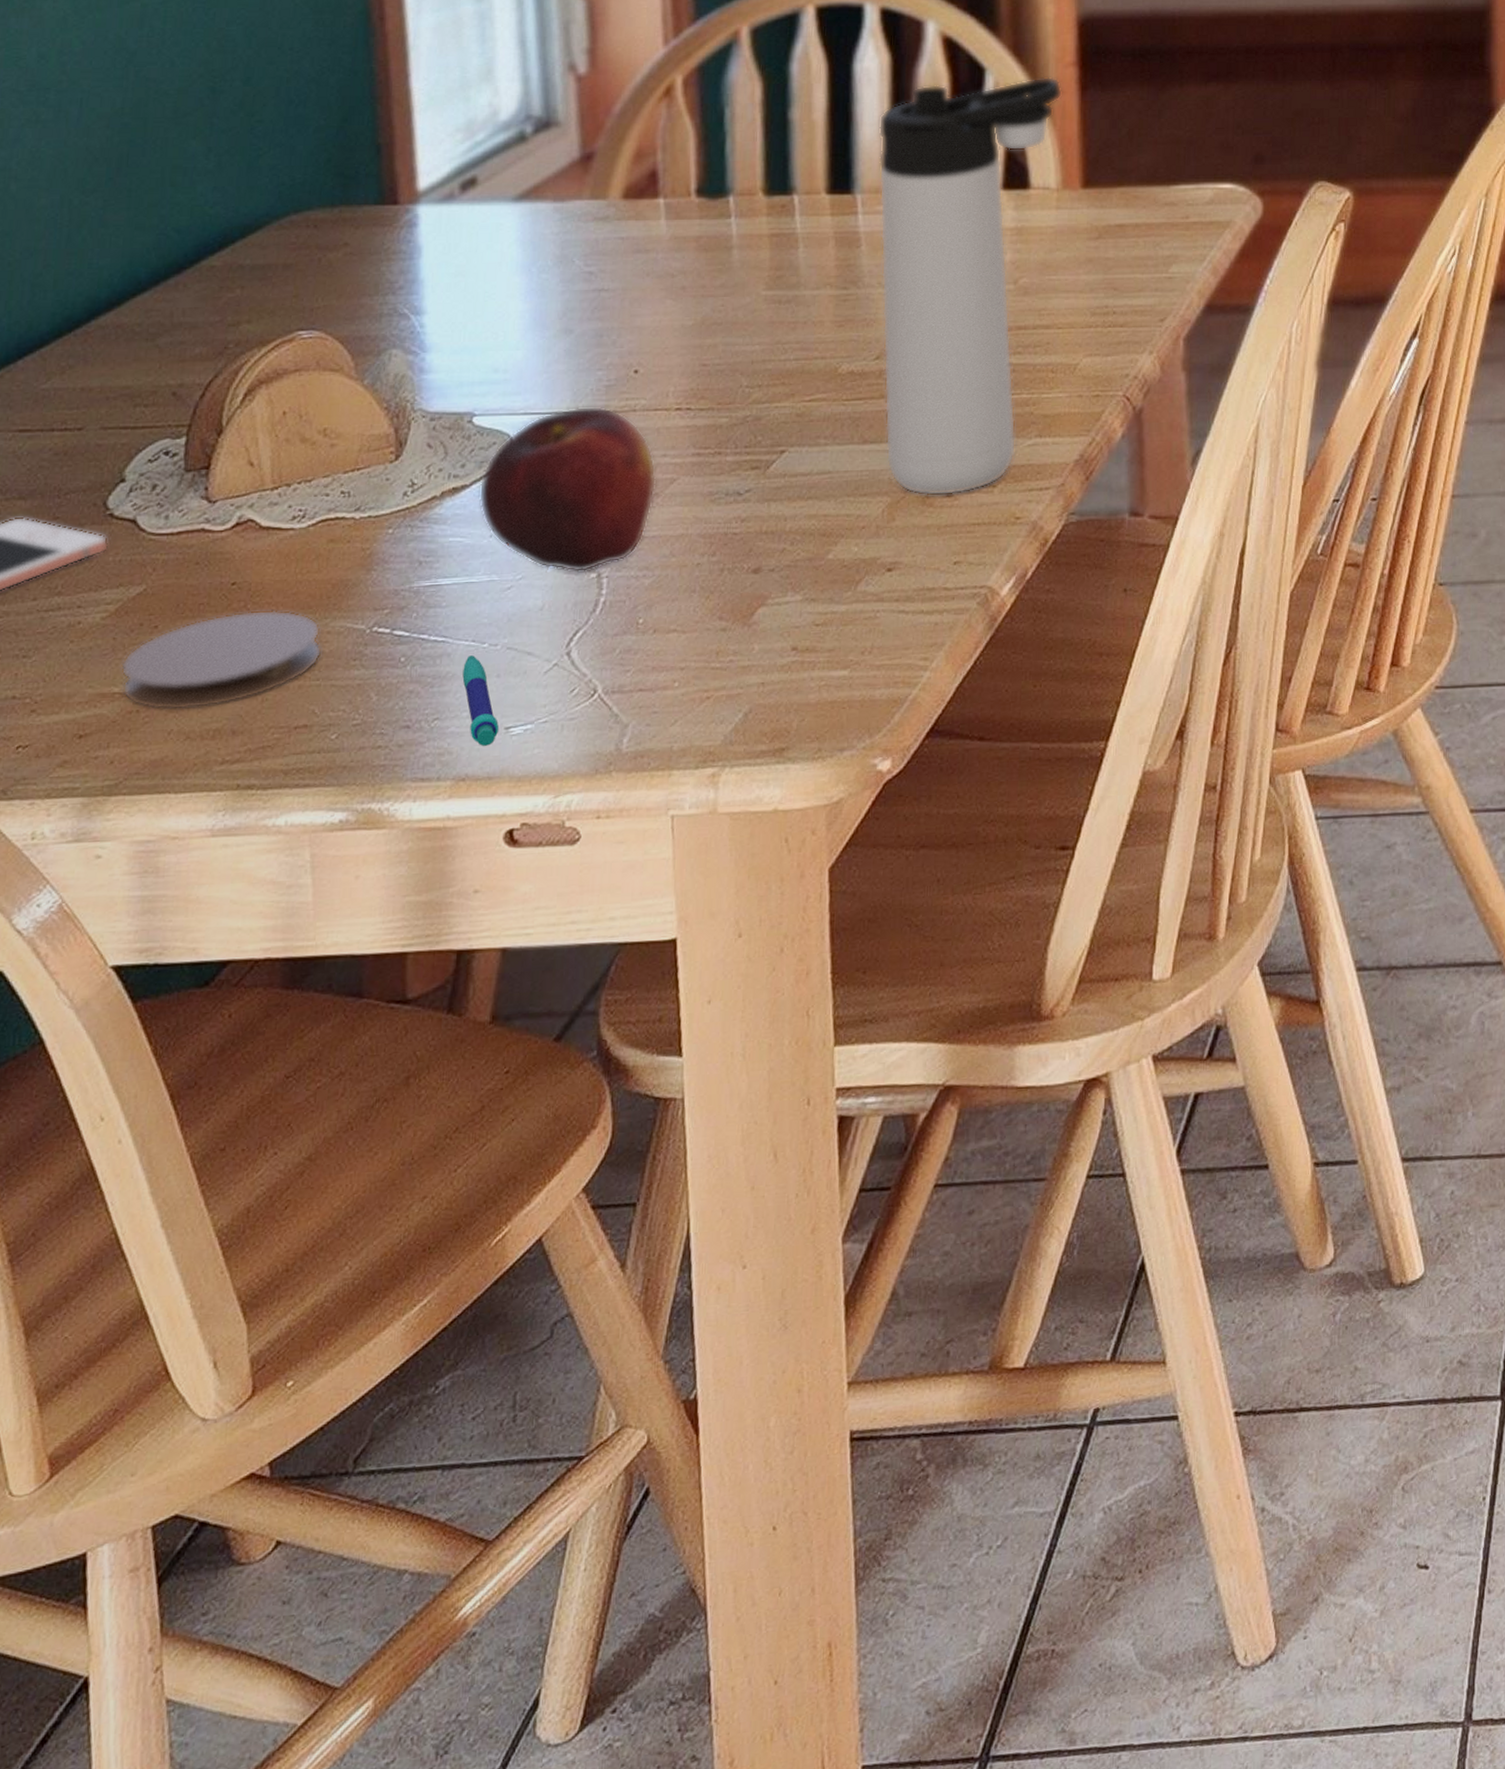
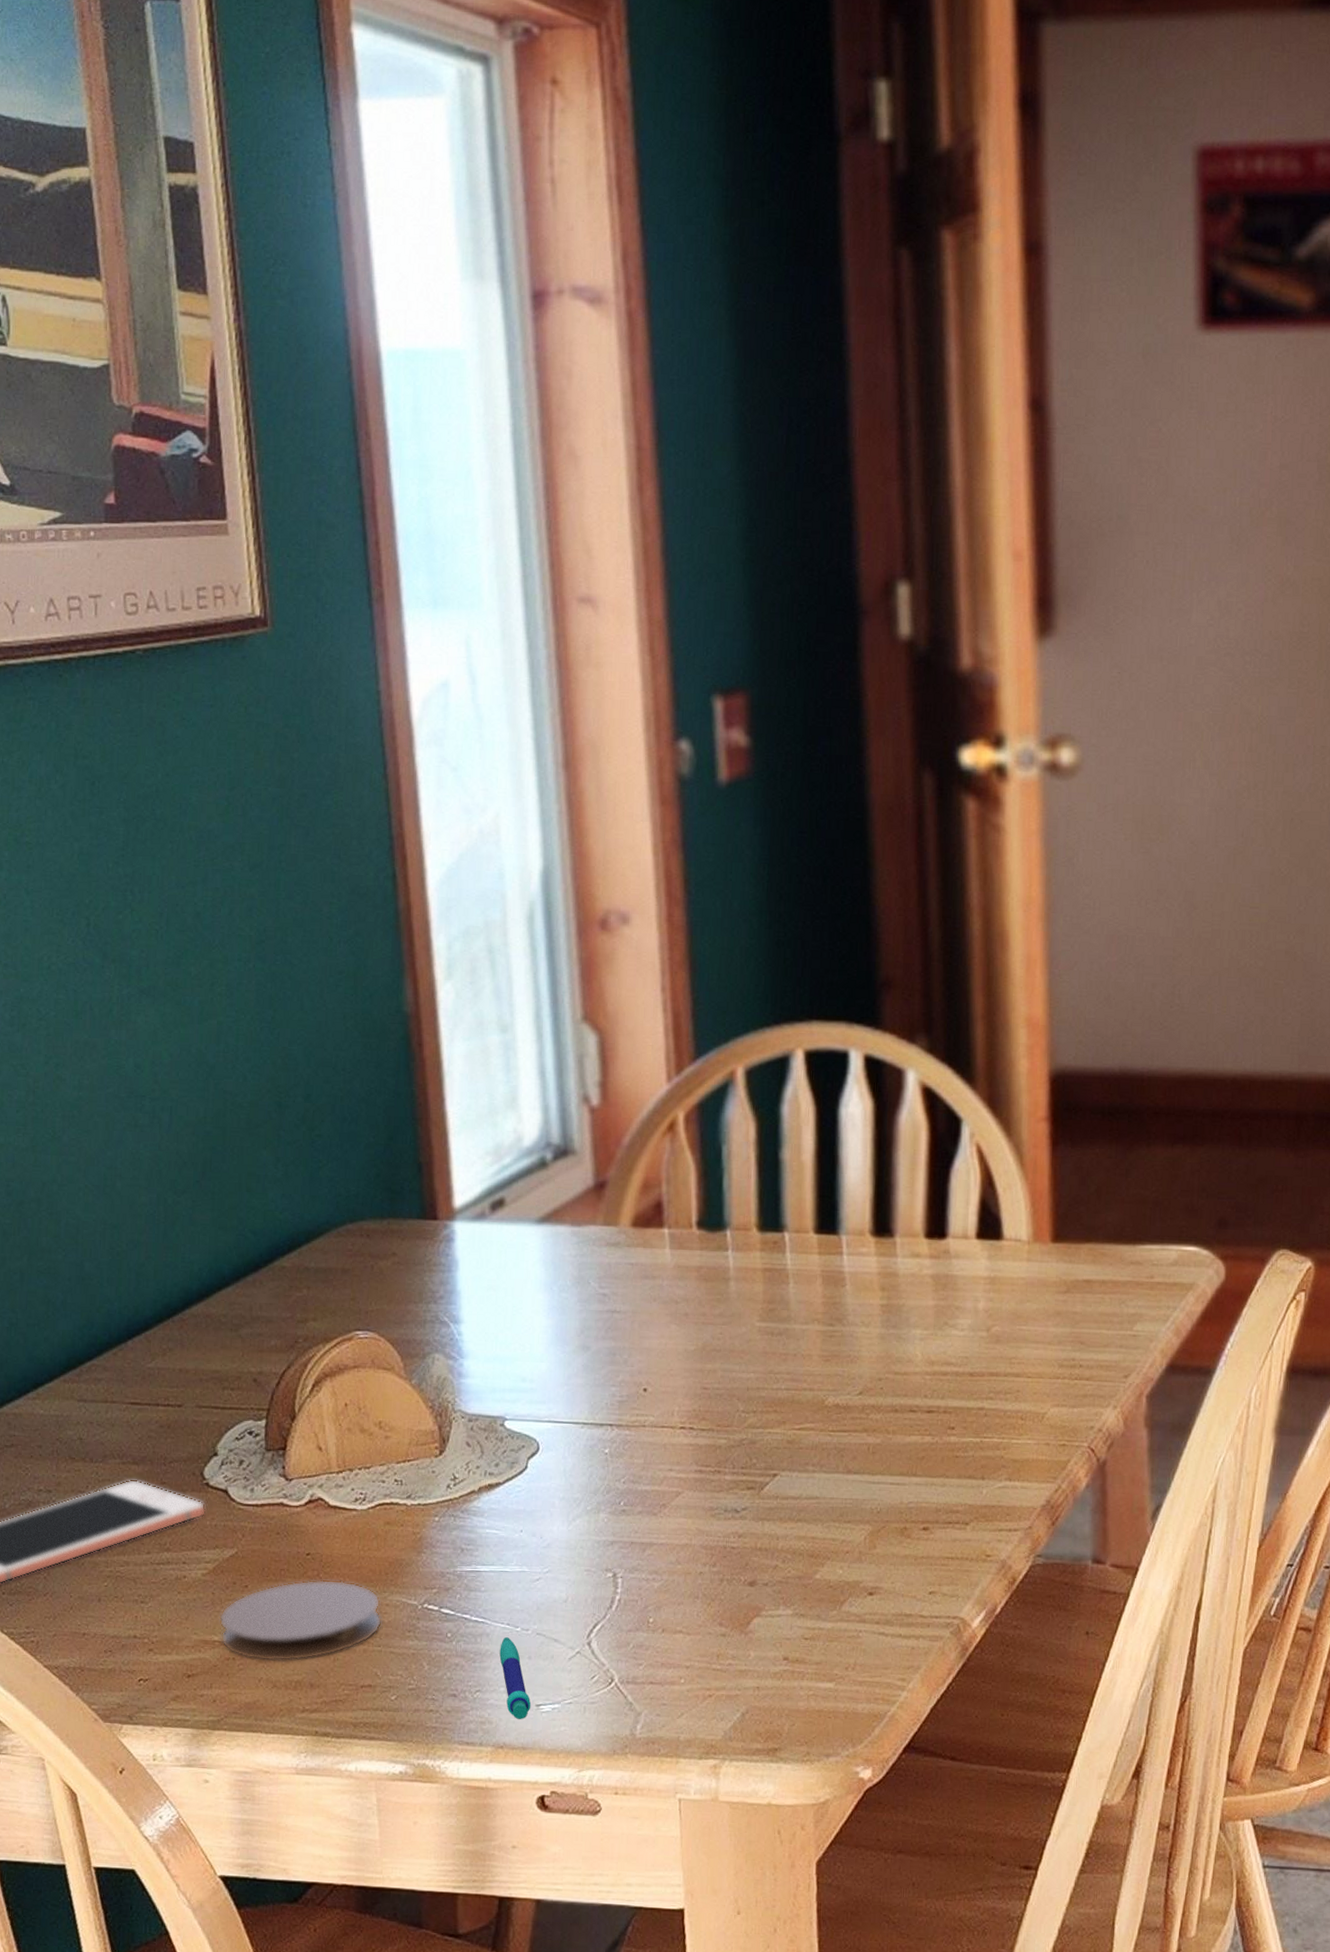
fruit: present [478,406,657,573] -> none [510,1418,664,1571]
thermos bottle: present [878,76,1063,496] -> none [862,1130,1035,1529]

